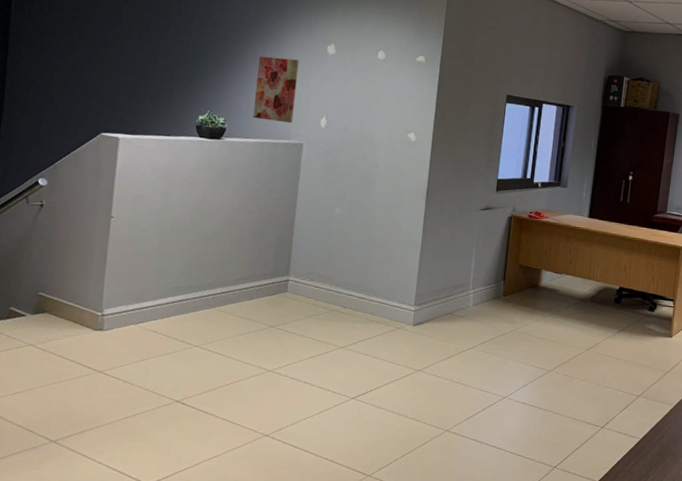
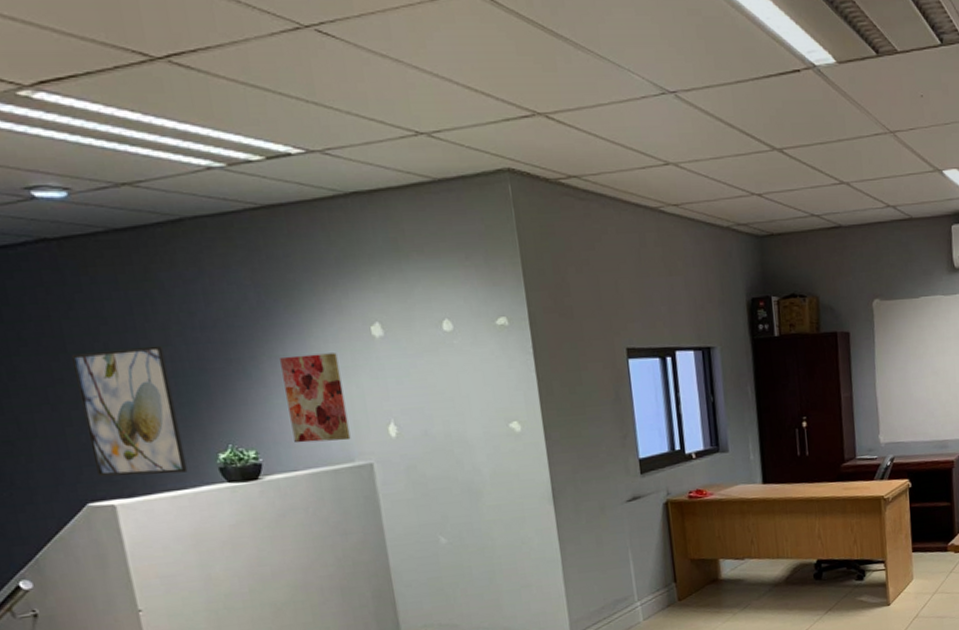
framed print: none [114,29,184,124] -> present [72,345,188,477]

